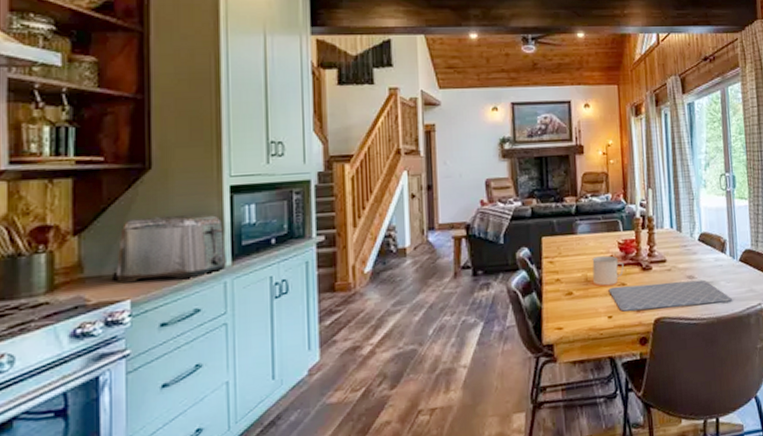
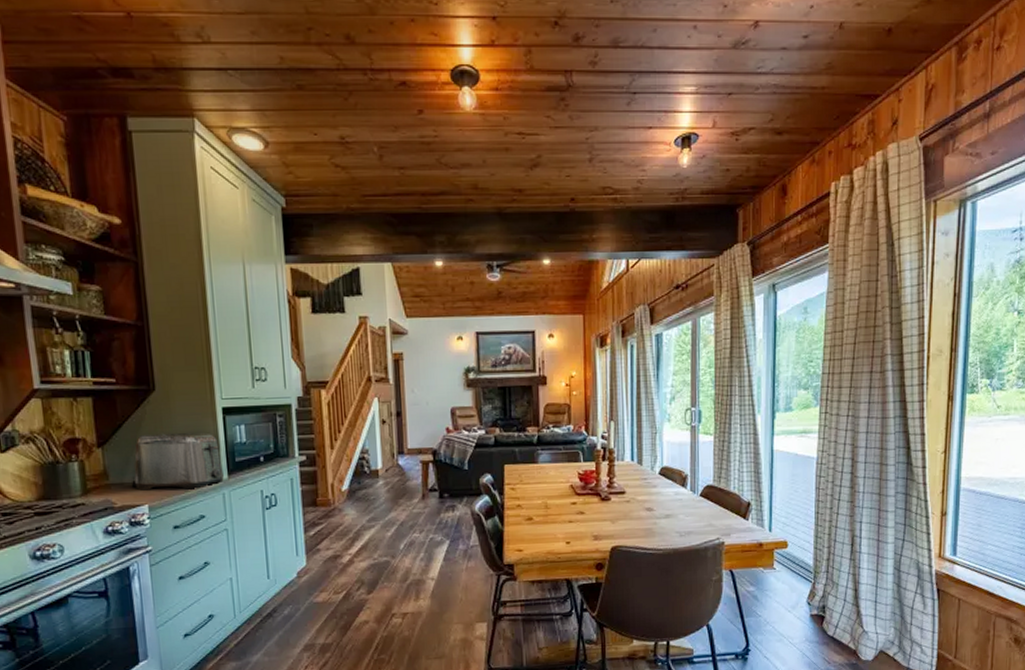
mug: present [592,255,624,286] -> none [552,485,583,514]
placemat: present [608,279,732,312] -> none [567,512,690,539]

